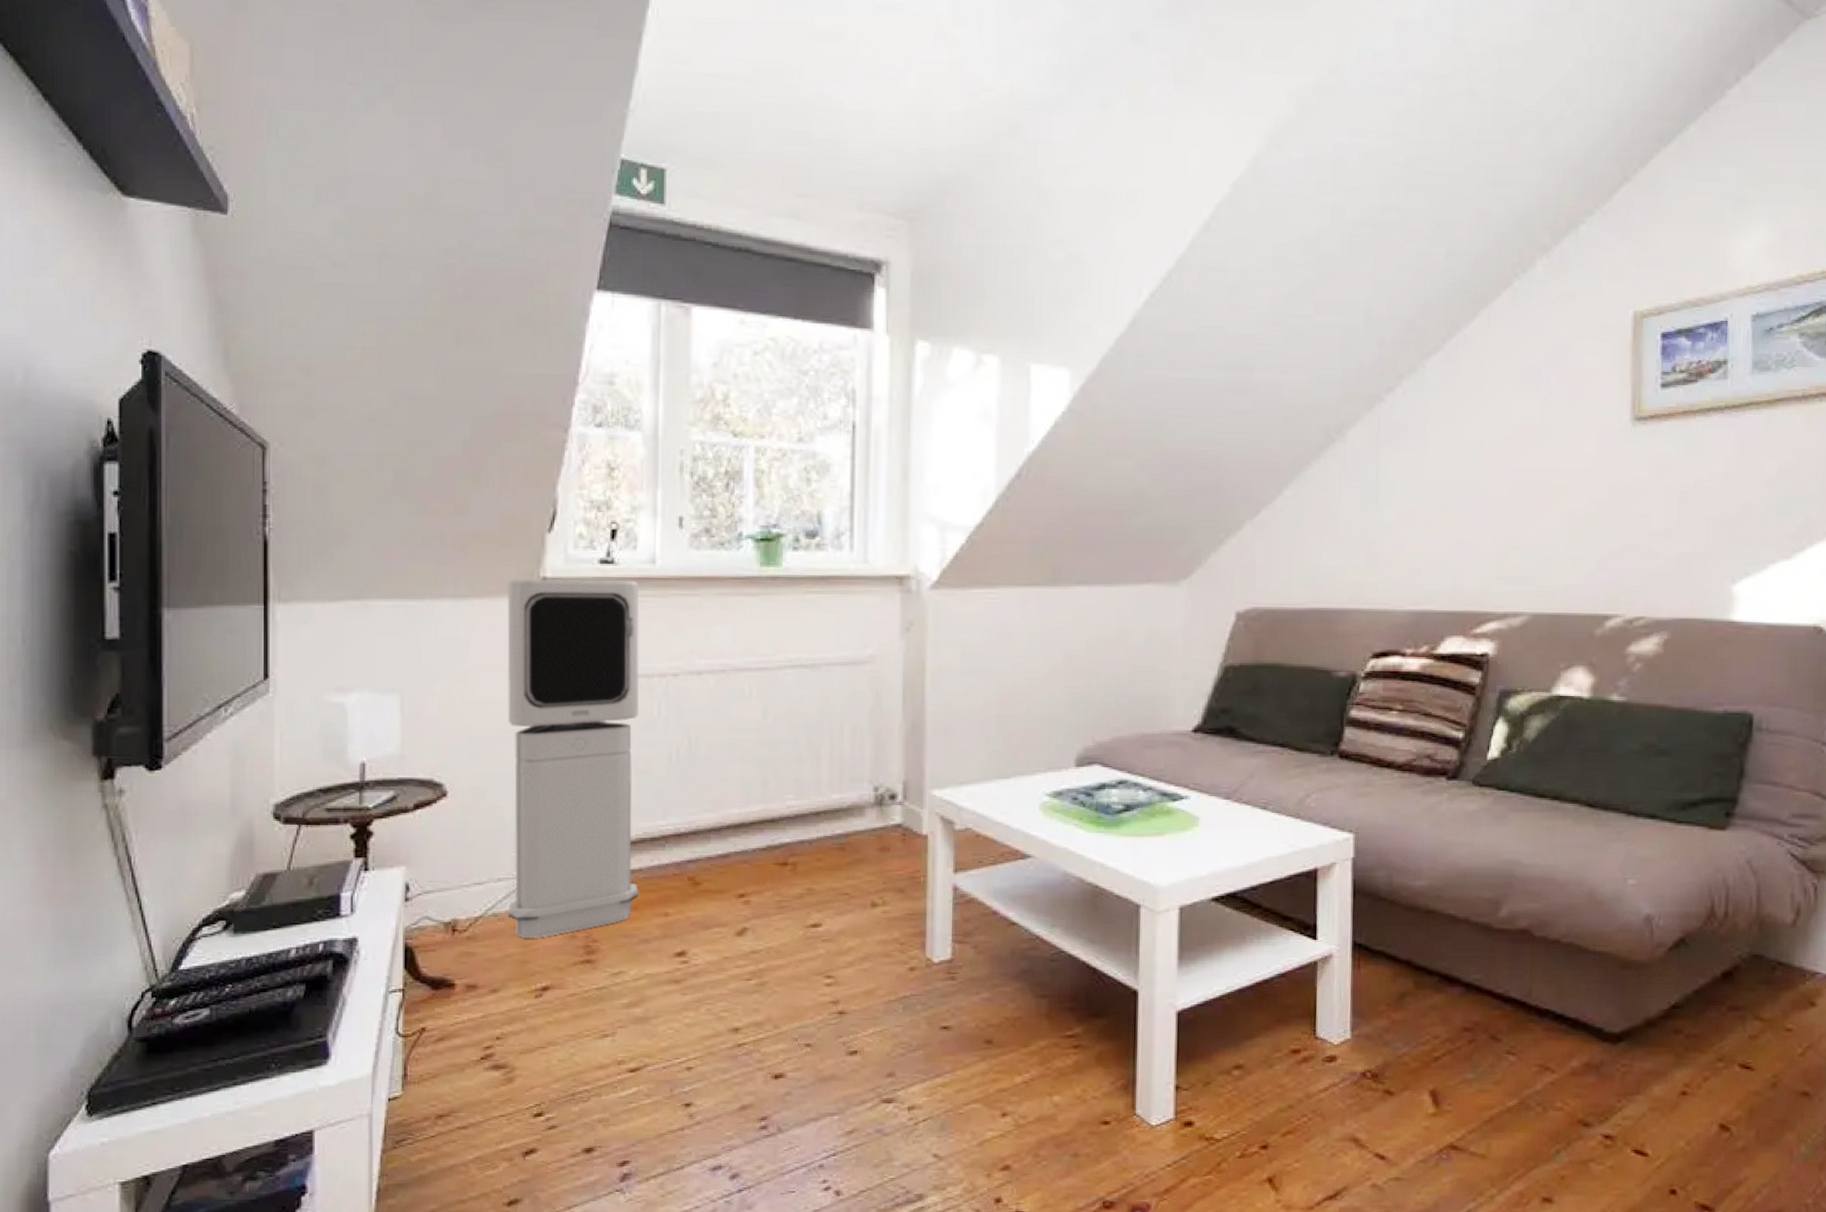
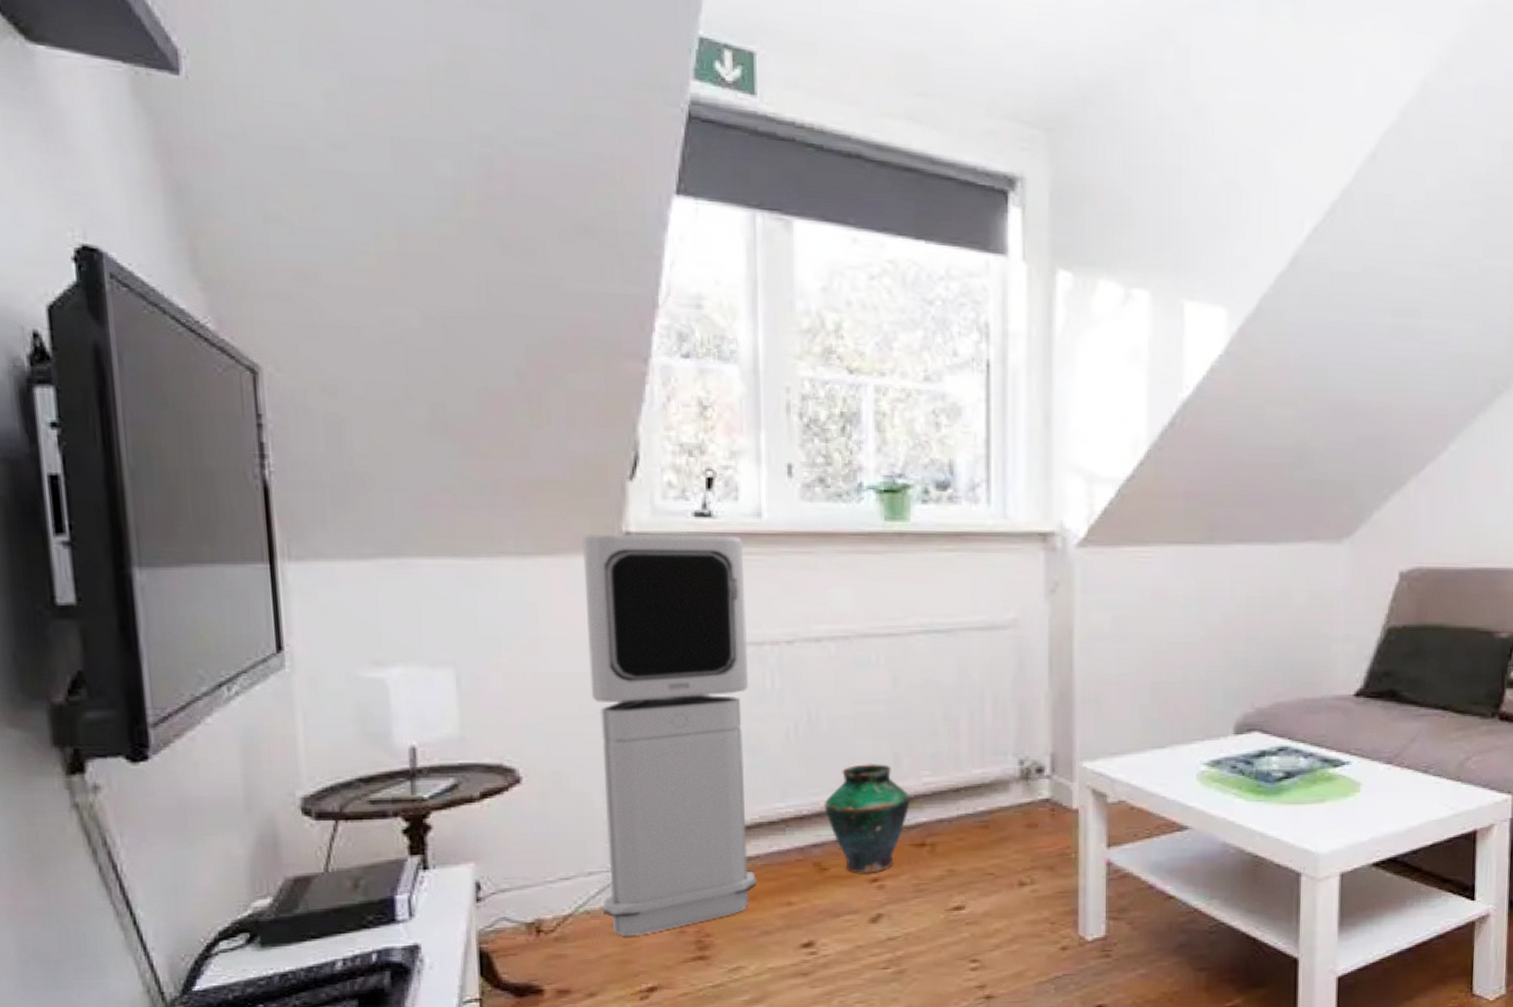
vase: none [699,786,775,889] -> present [824,763,910,873]

